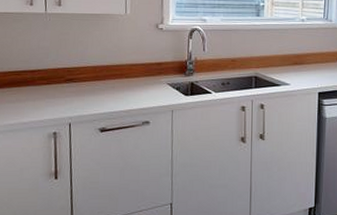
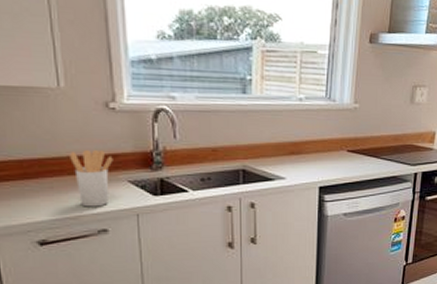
utensil holder: none [128,60,158,103] -> present [70,150,113,207]

